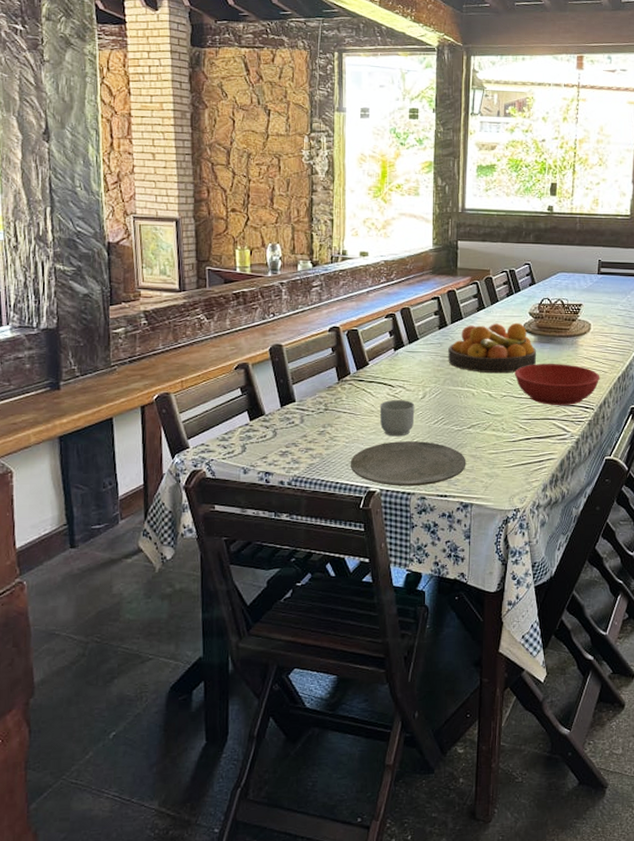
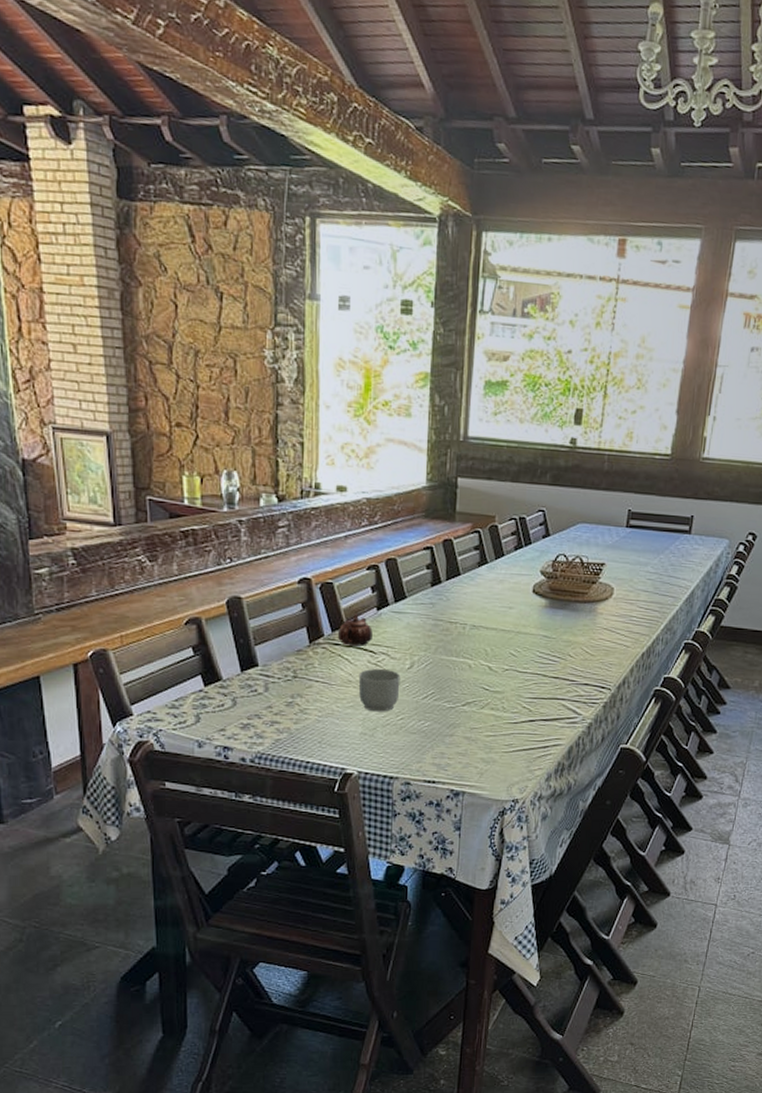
plate: present [350,441,466,486] -> none [323,717,459,770]
teapot: none [361,354,391,381] -> present [337,614,373,646]
fruit bowl: present [448,322,537,374] -> none [441,582,548,643]
bowl: present [514,364,600,406] -> none [519,633,621,684]

